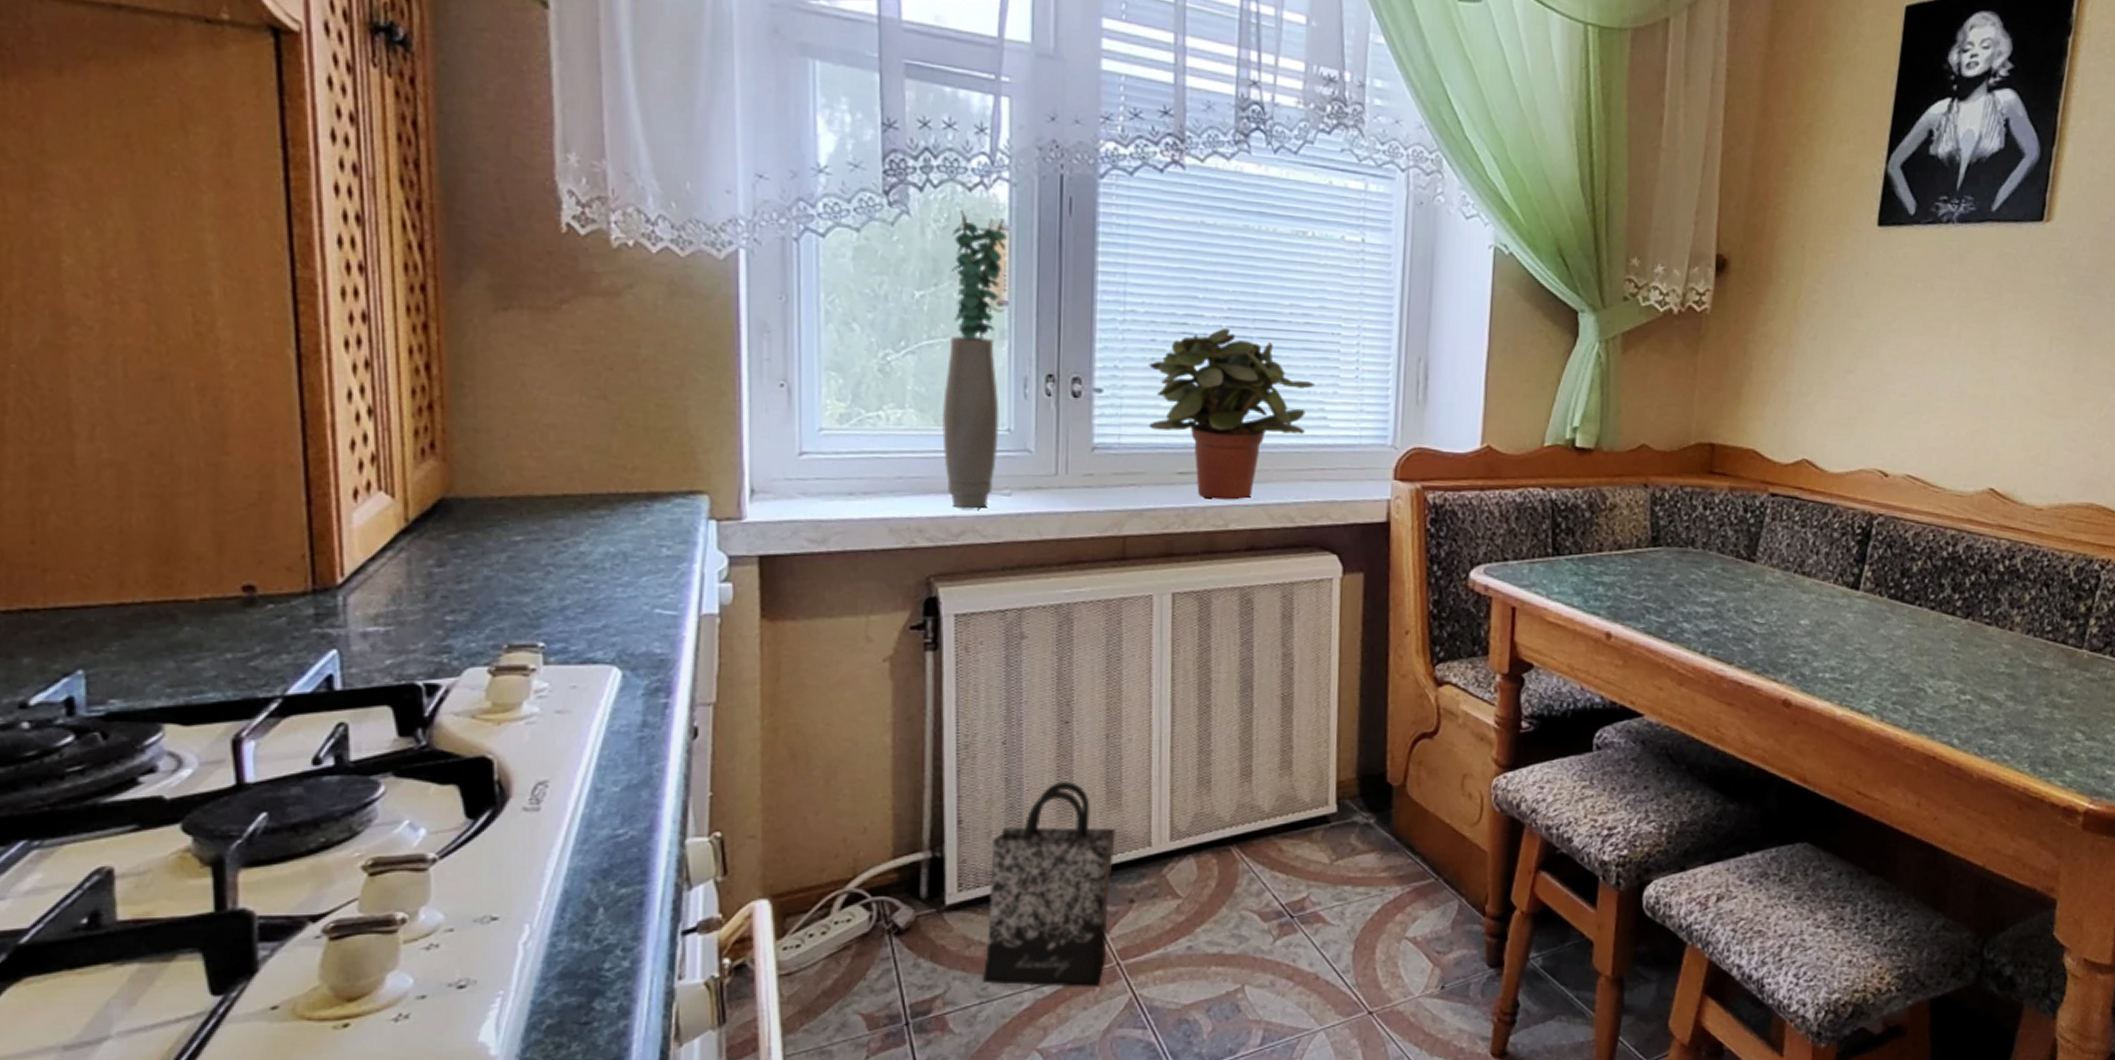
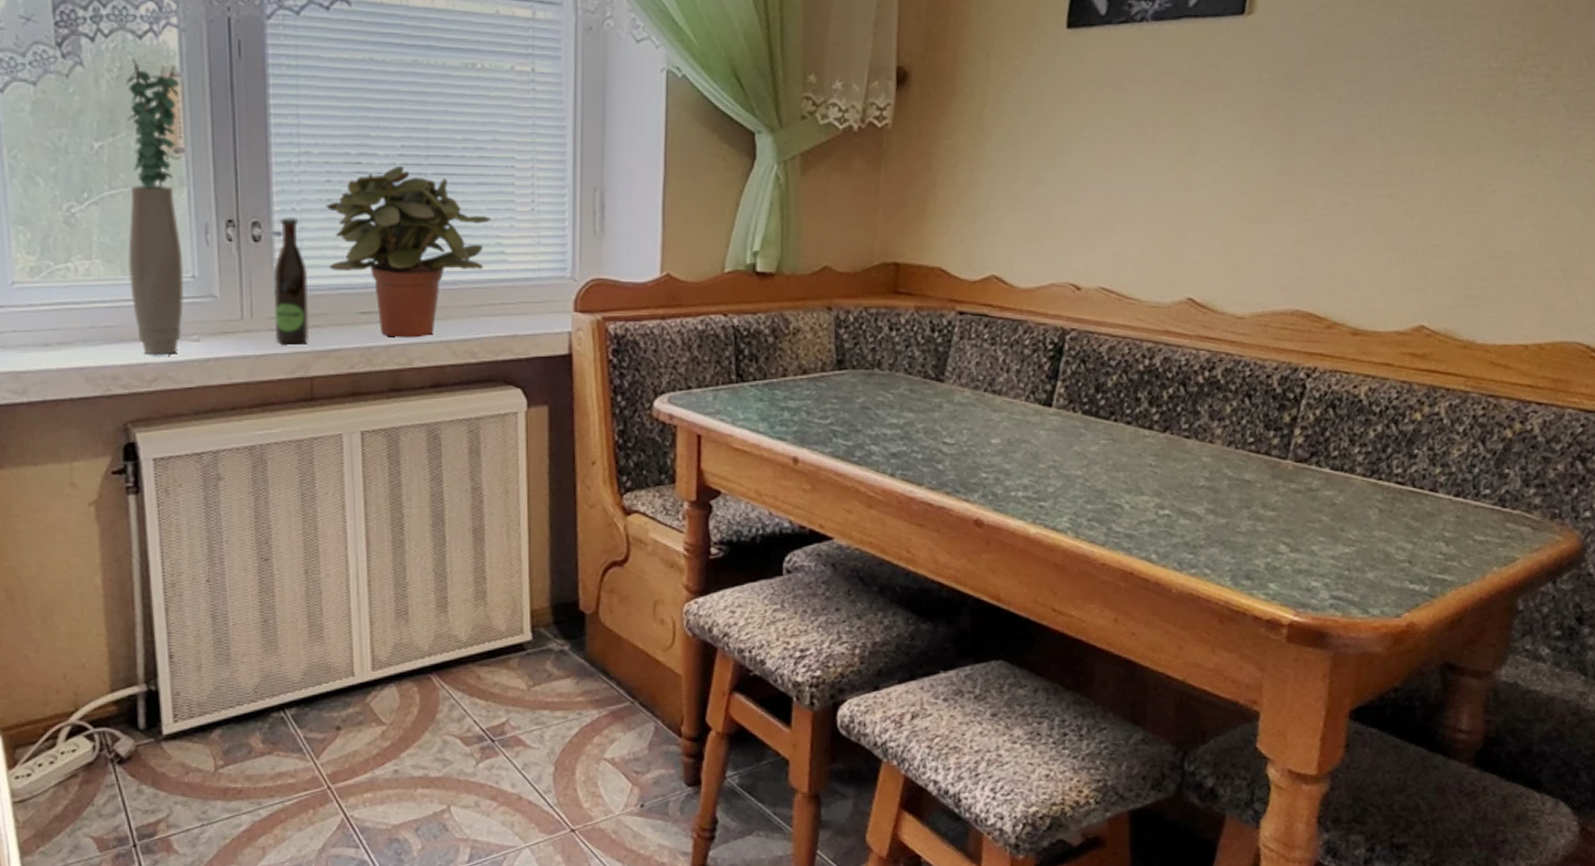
shopping bag: present [982,781,1116,987] -> none [201,615,320,809]
bottle: none [1090,374,1127,502] -> present [274,217,310,344]

